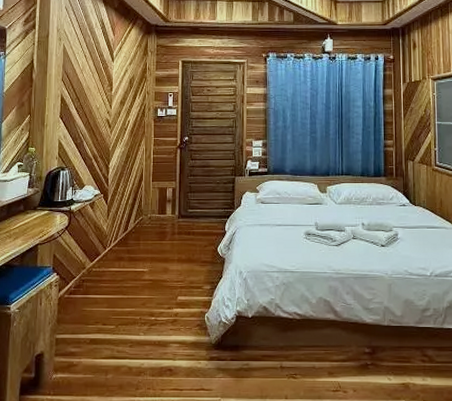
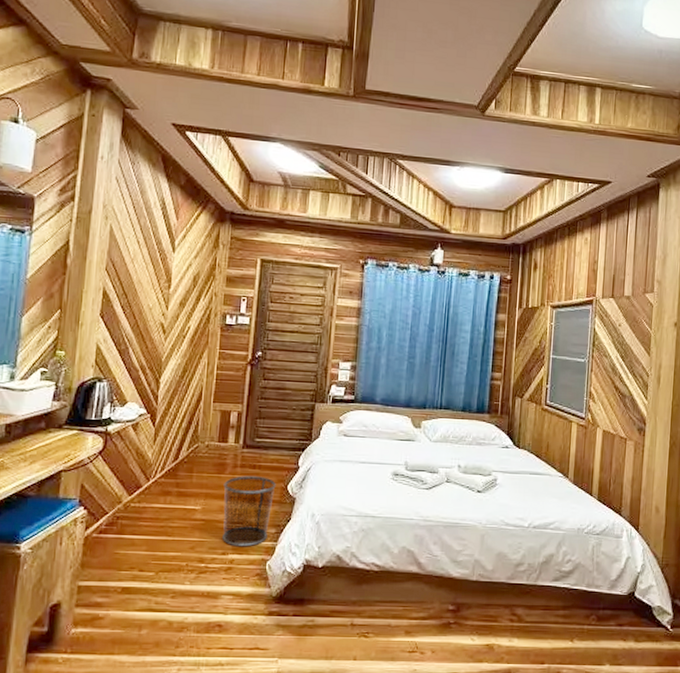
waste bin: none [165,241,208,302] -> present [223,476,276,547]

